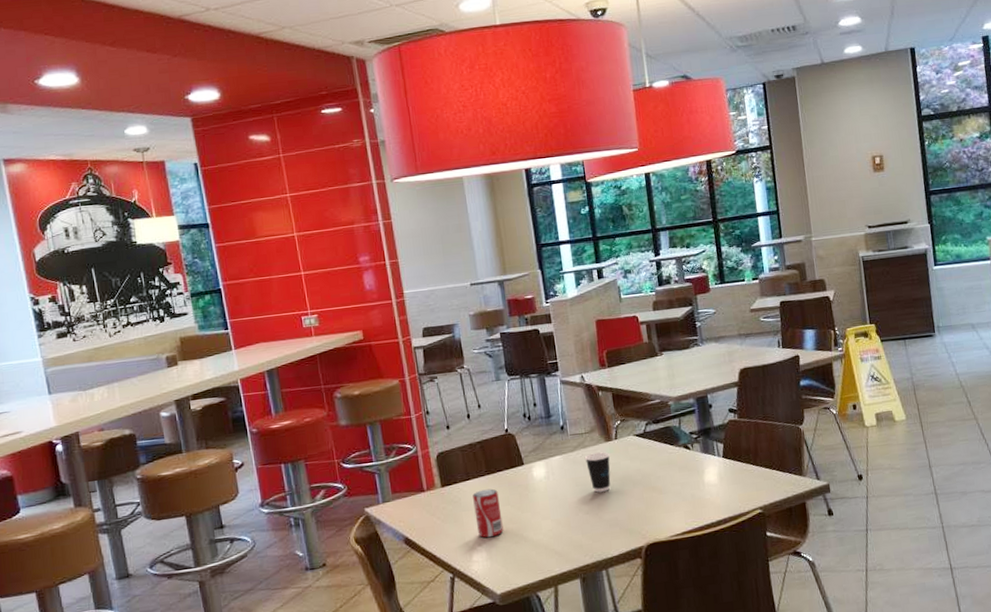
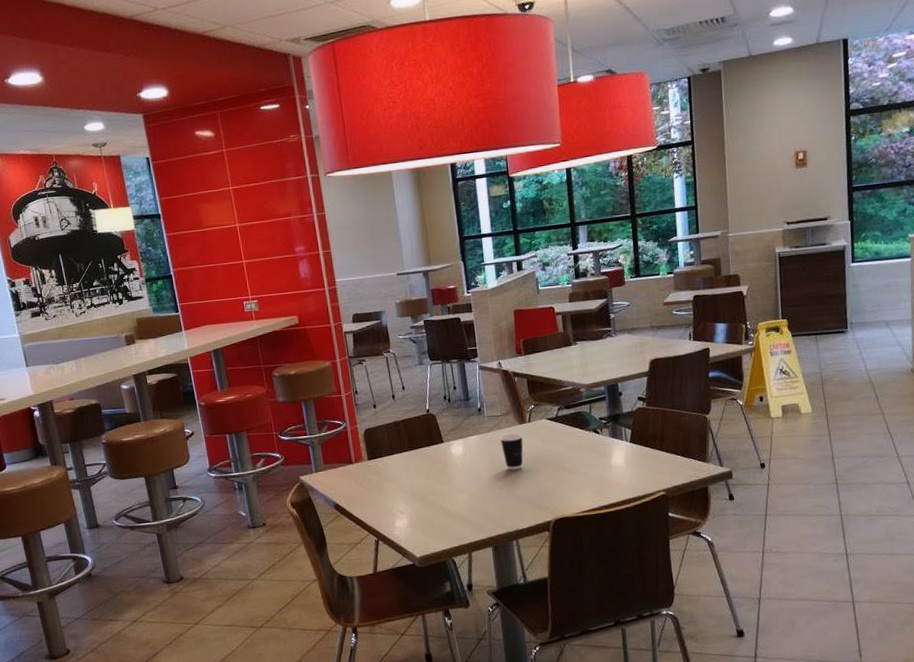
beverage can: present [473,488,504,538] -> none [396,463,424,507]

